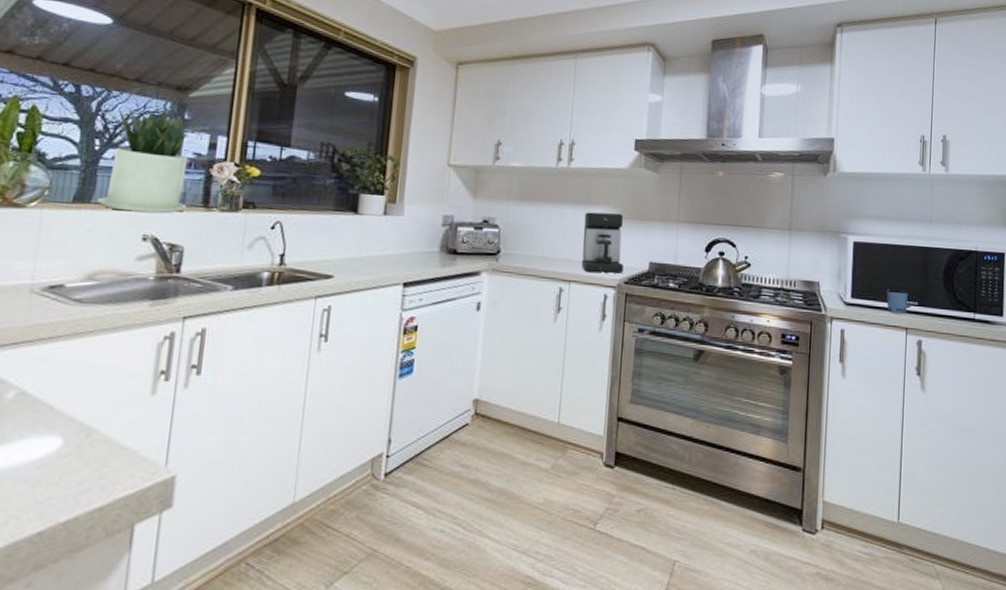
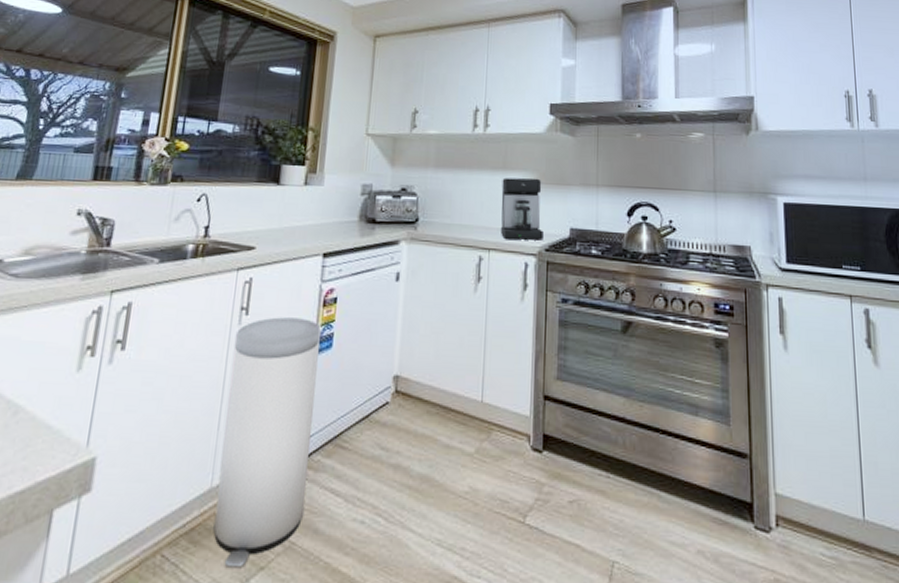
planter: present [96,106,188,214] -> none [37,87,124,189]
pedal bin: none [297,344,401,573] -> present [213,317,321,568]
mug: present [886,289,912,315] -> none [825,253,854,281]

